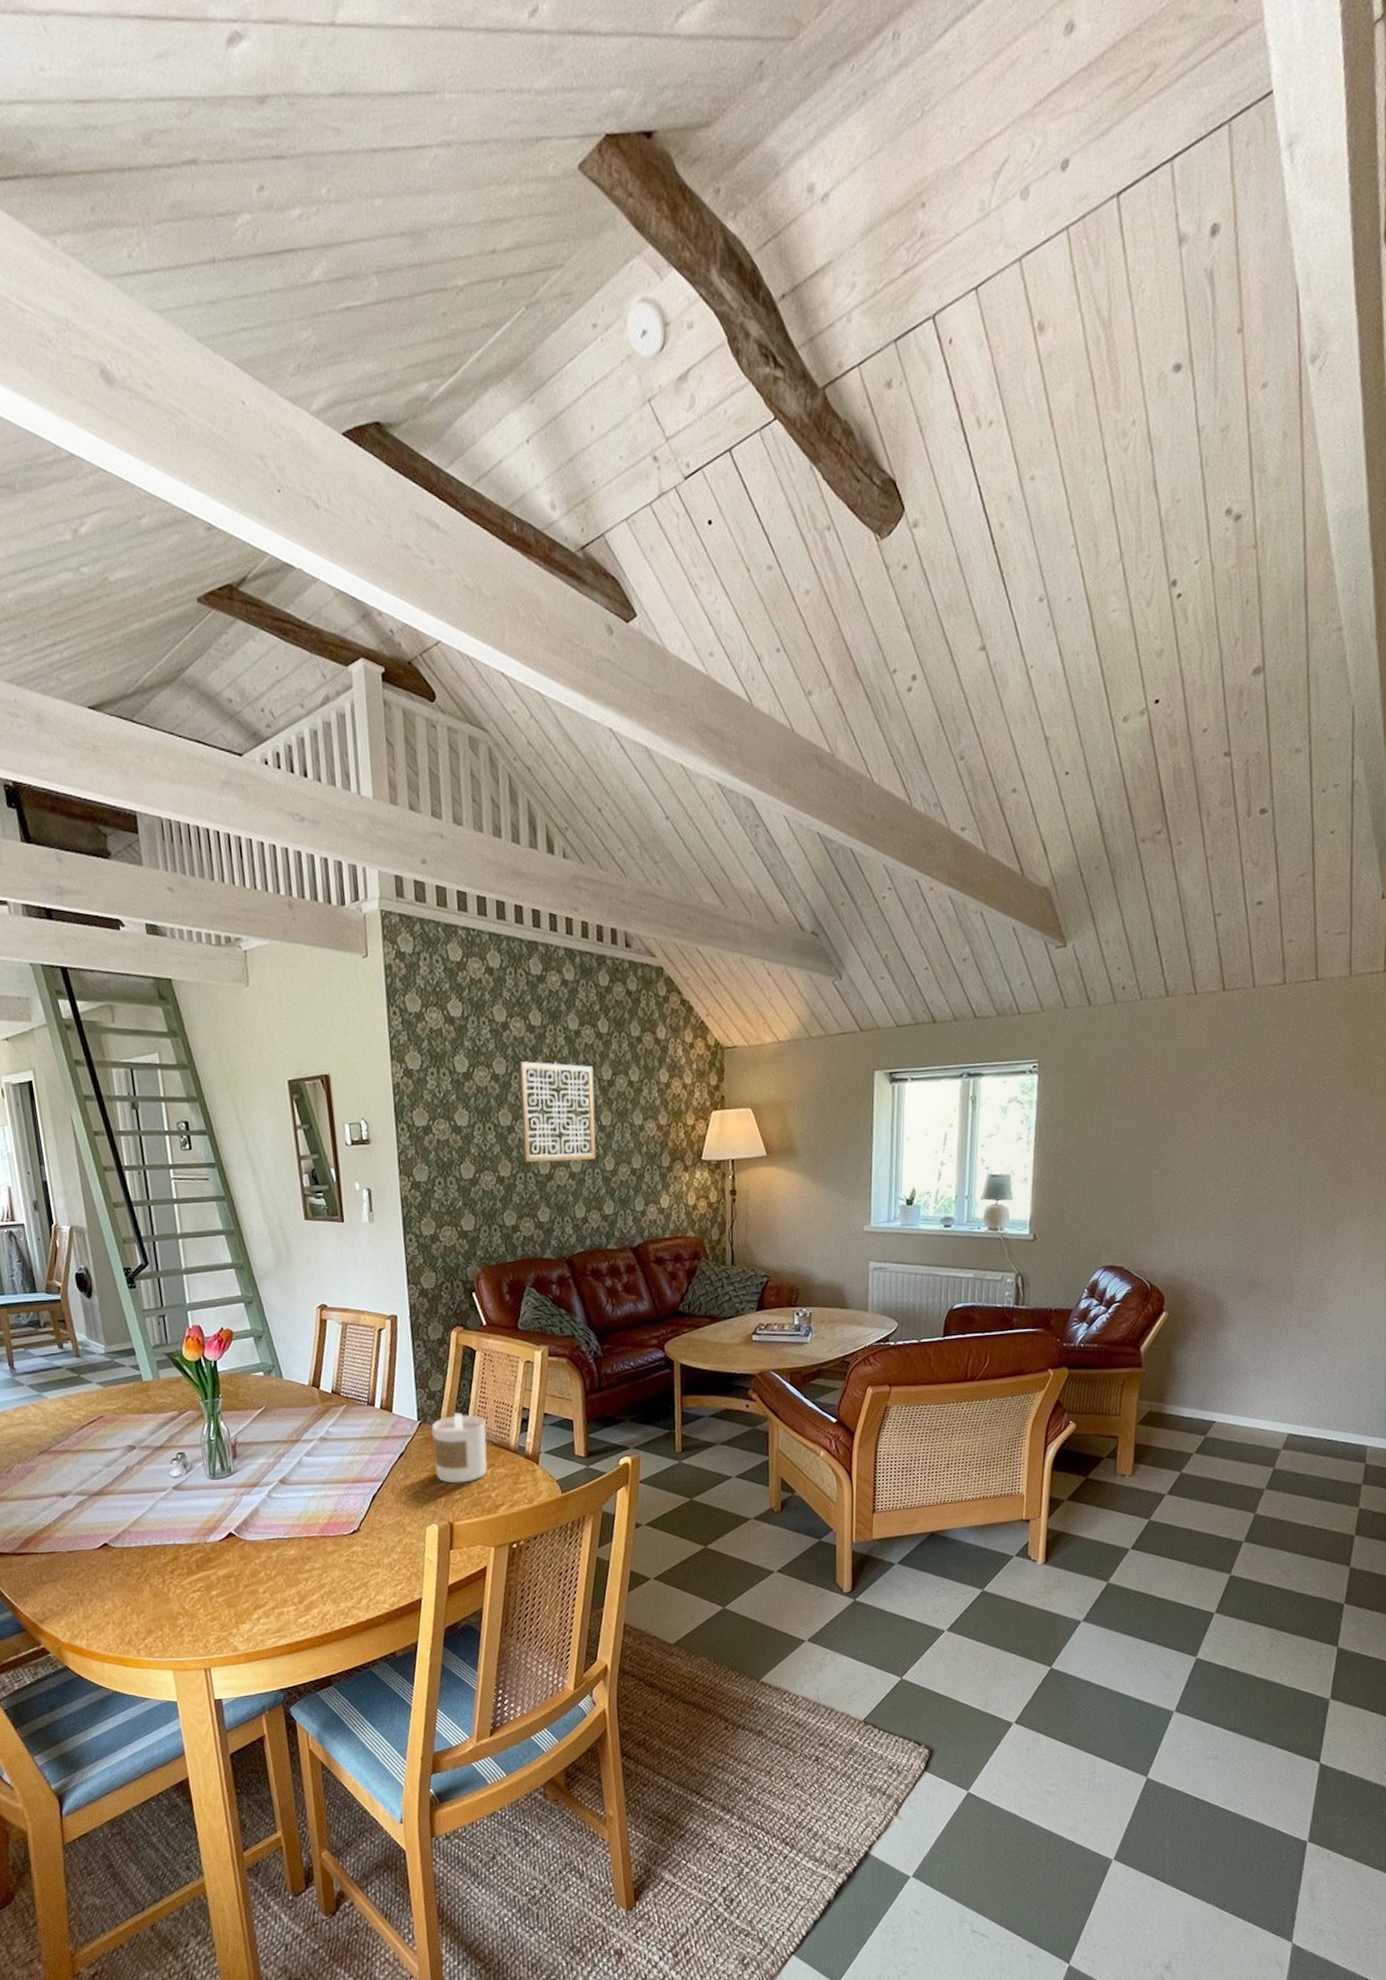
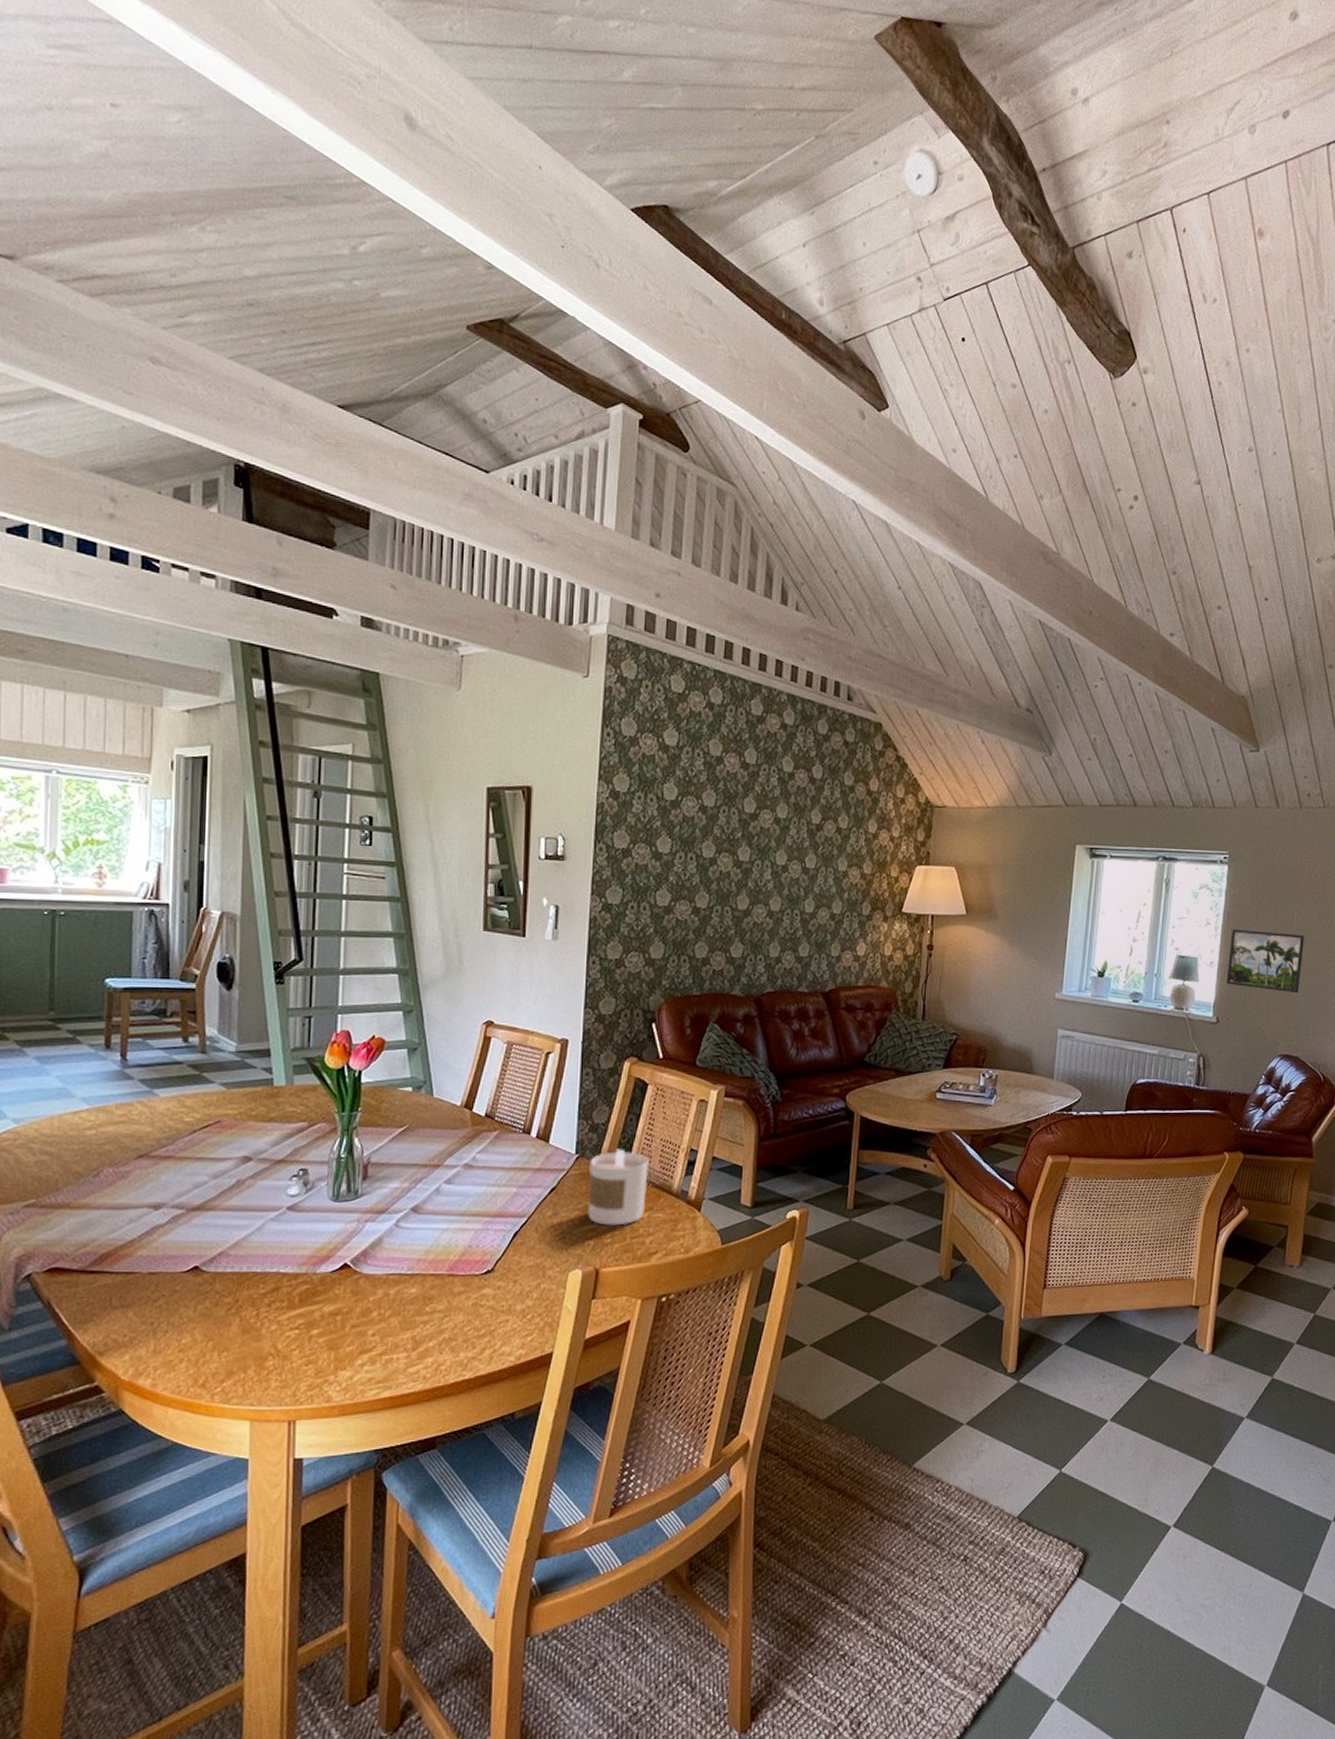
wall art: present [519,1061,596,1163] -> none [723,797,803,901]
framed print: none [1042,1139,1124,1202] -> present [1226,928,1305,994]

